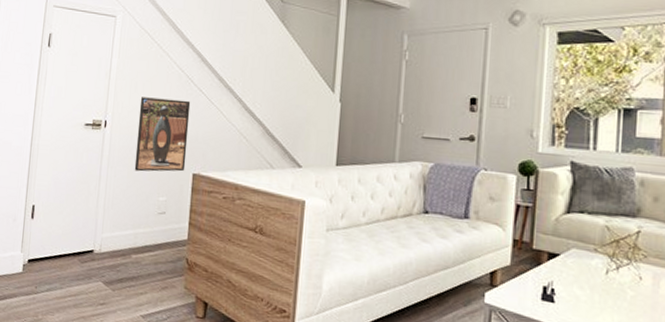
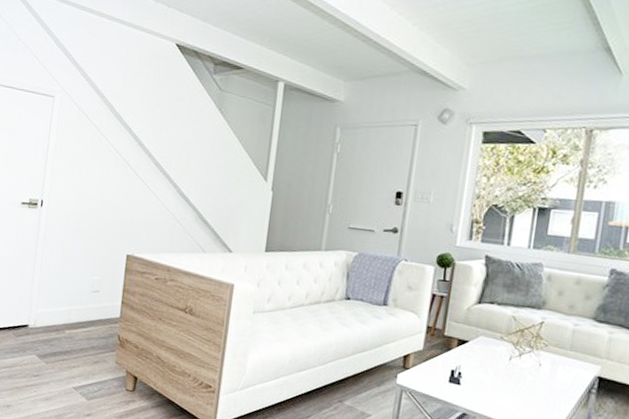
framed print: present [134,97,191,172] -> none [69,178,127,253]

